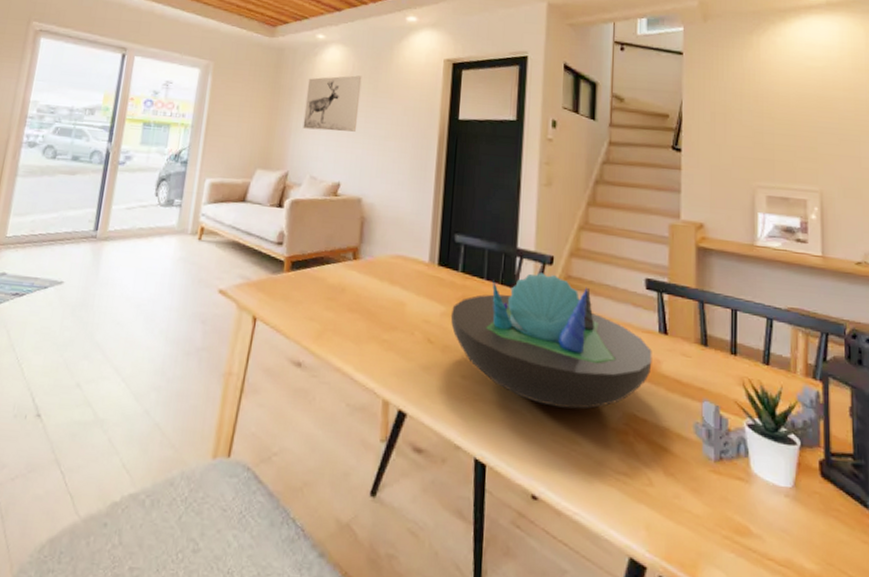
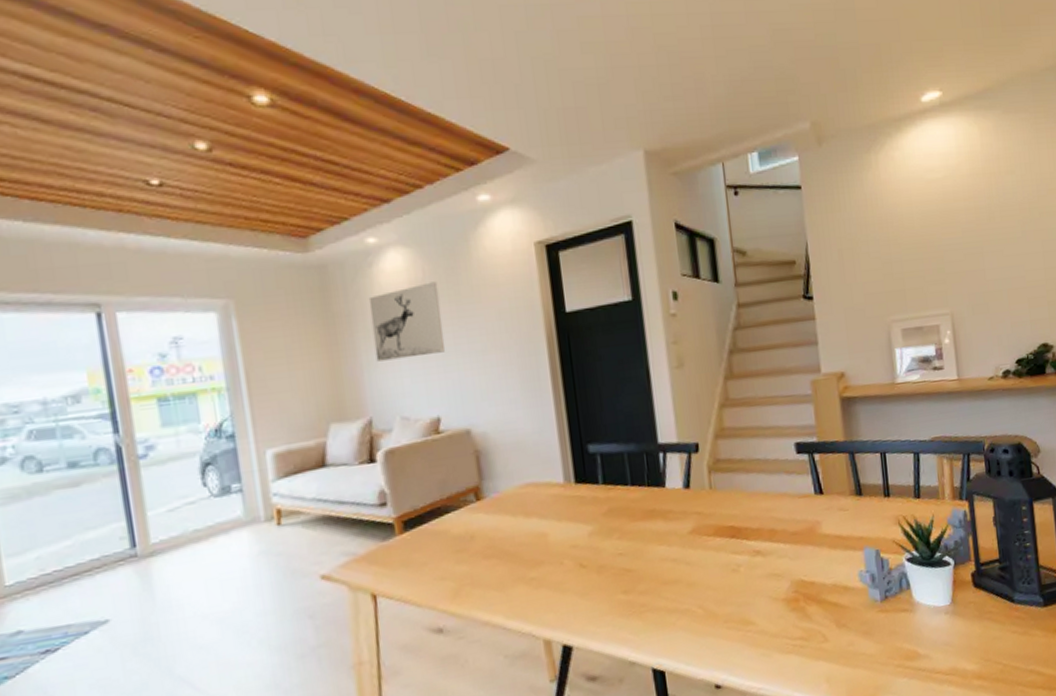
decorative bowl: present [450,273,652,409] -> none [599,462,813,597]

